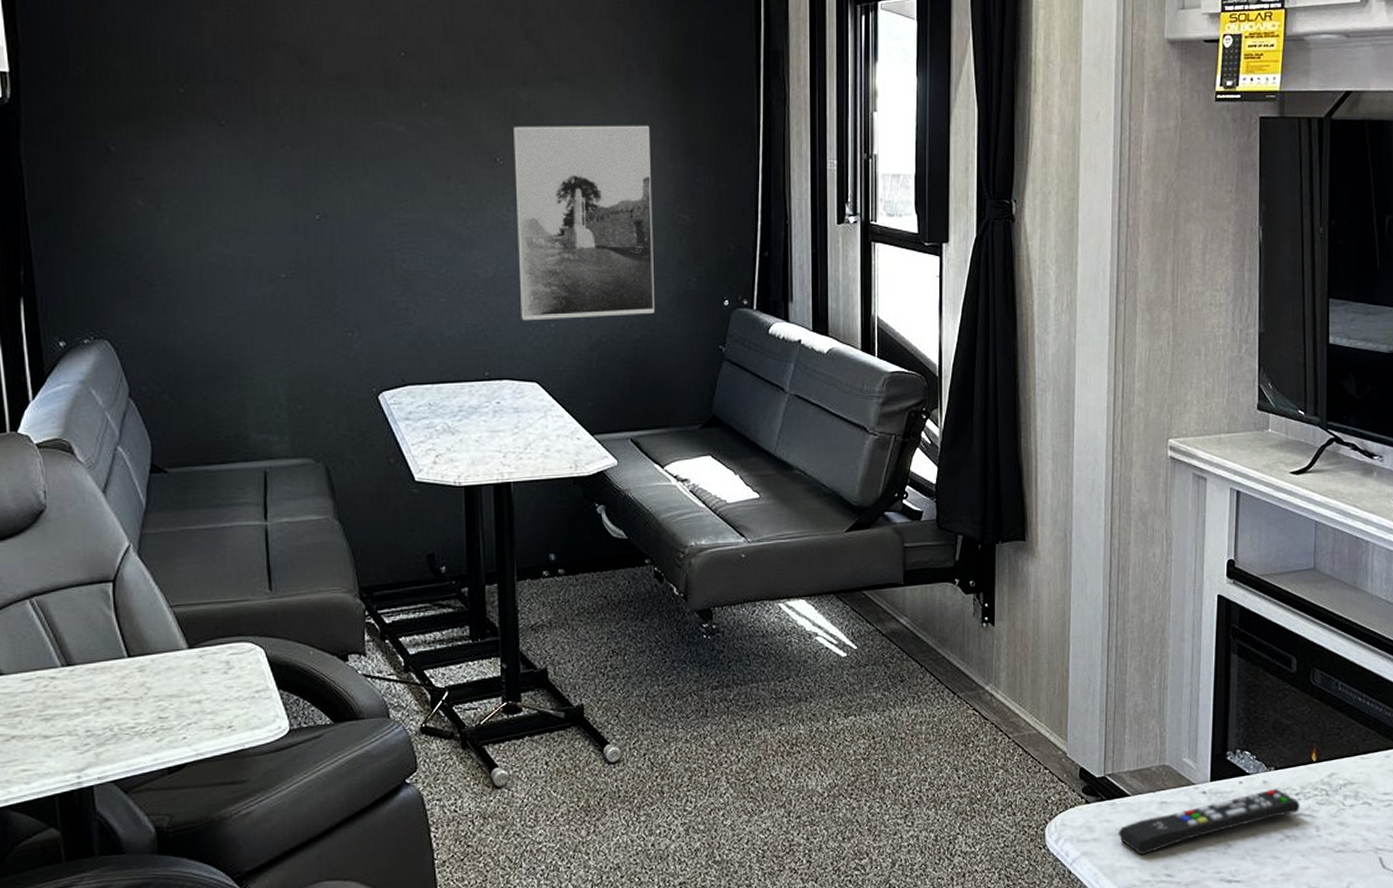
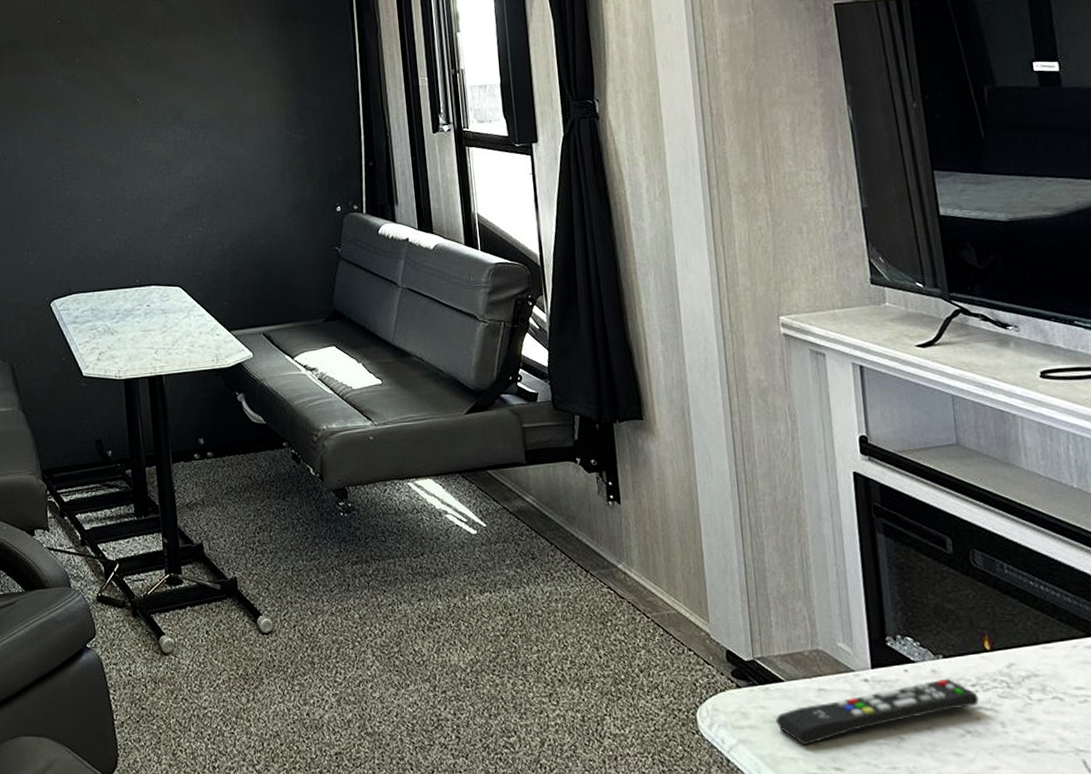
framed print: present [513,125,654,321] -> none [149,61,276,234]

